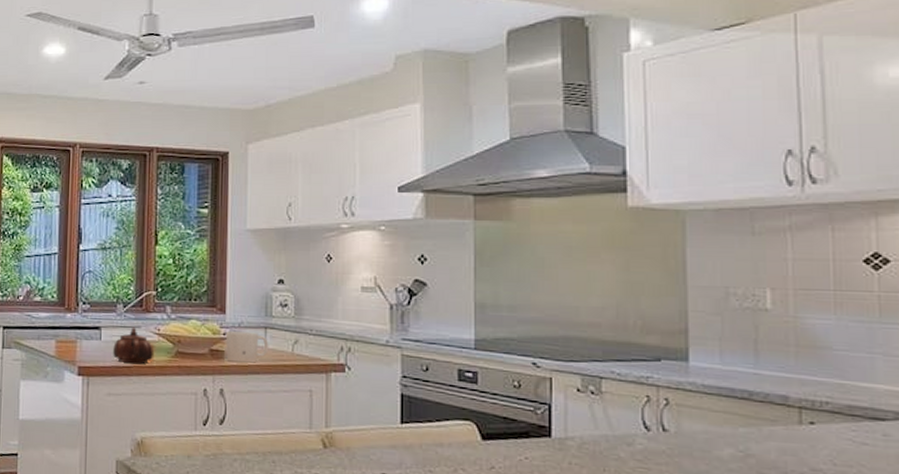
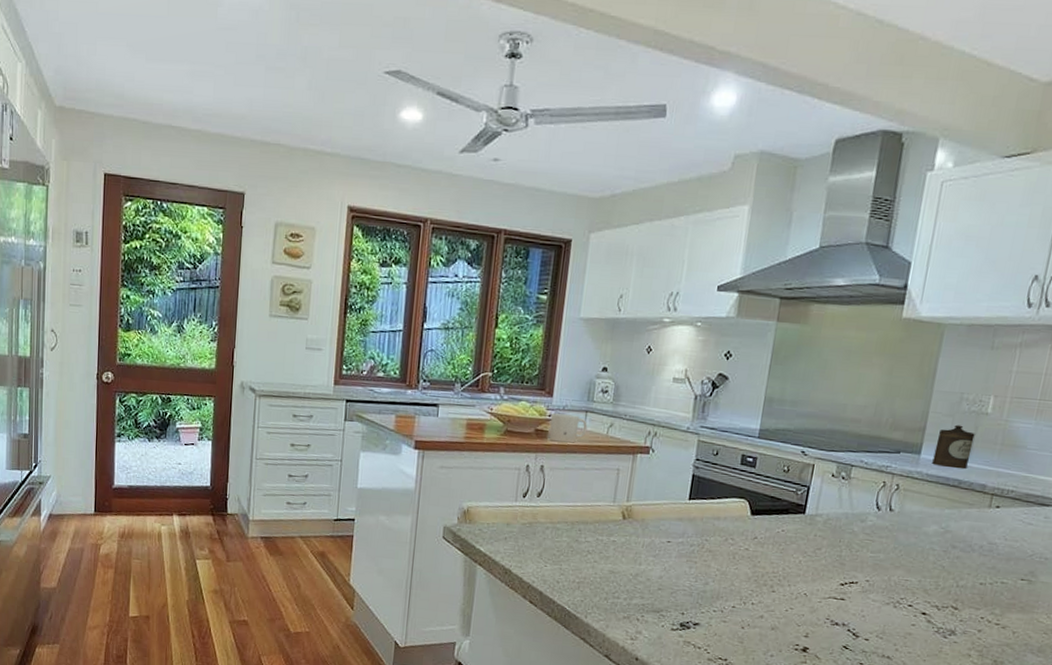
teapot: present [113,327,153,364] -> none [448,405,485,440]
canister: none [706,324,757,378] -> present [932,425,975,469]

